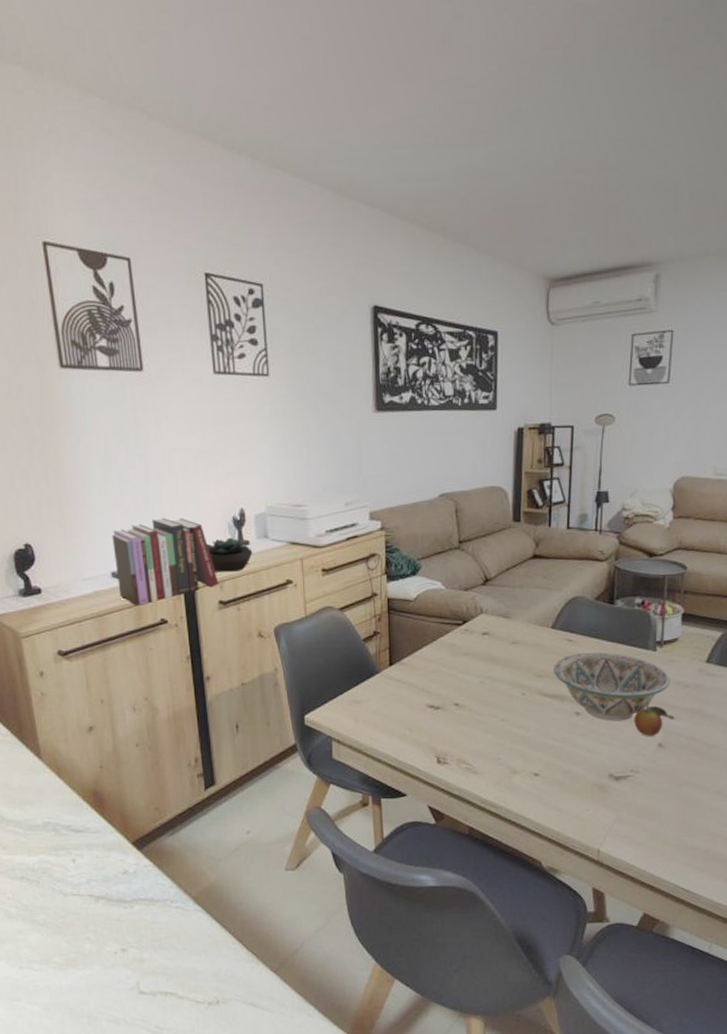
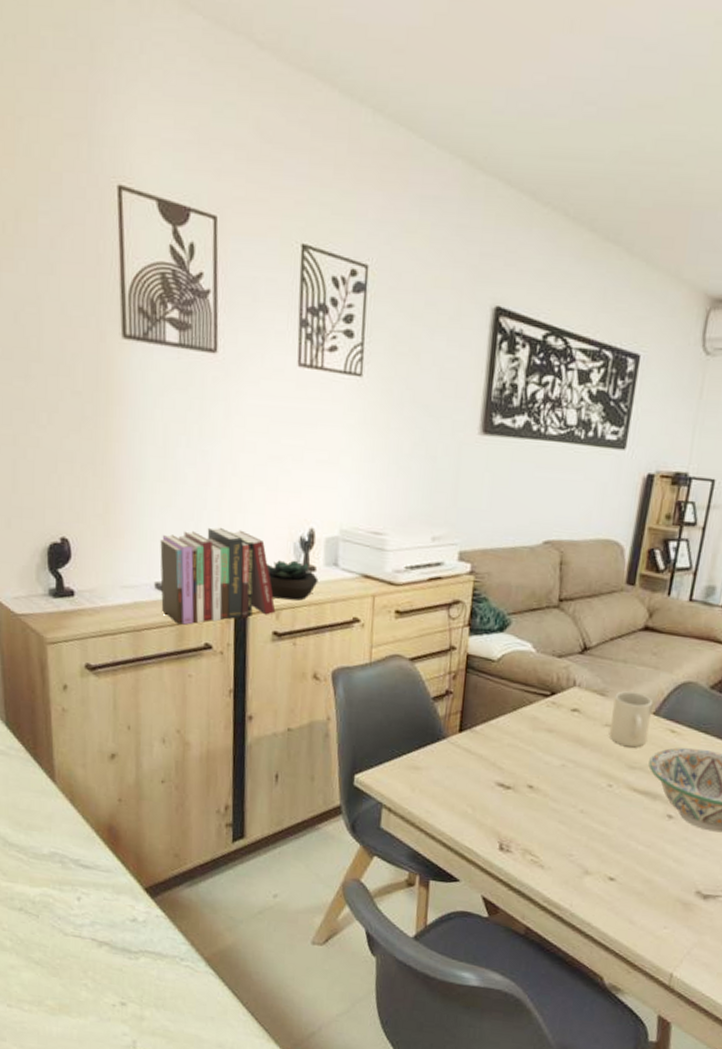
cup: none [516,611,550,659] -> present [608,691,654,748]

